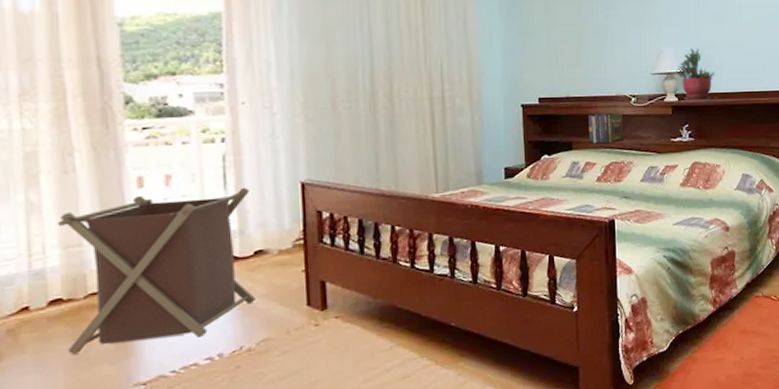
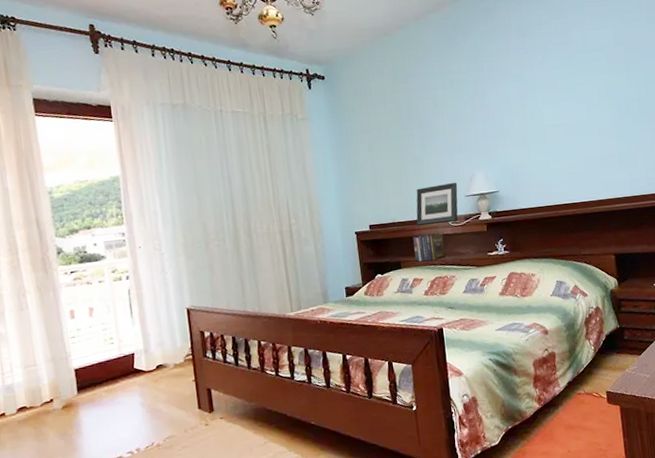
laundry basket: present [57,187,255,355] -> none [19,314,160,450]
picture frame: none [593,57,643,104] -> present [416,182,458,226]
succulent plant: present [676,48,720,100] -> none [488,169,530,217]

